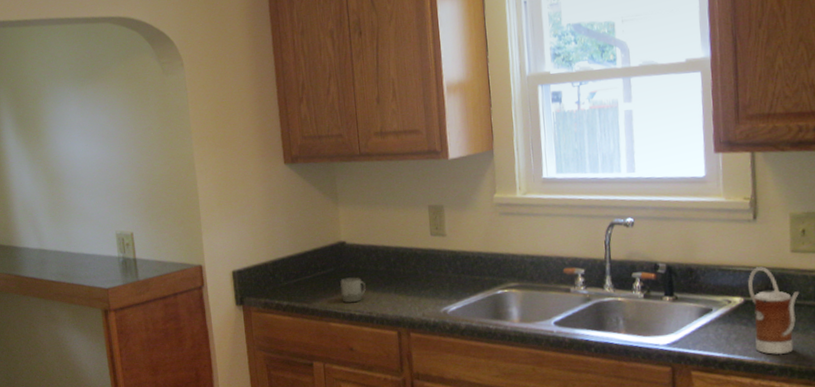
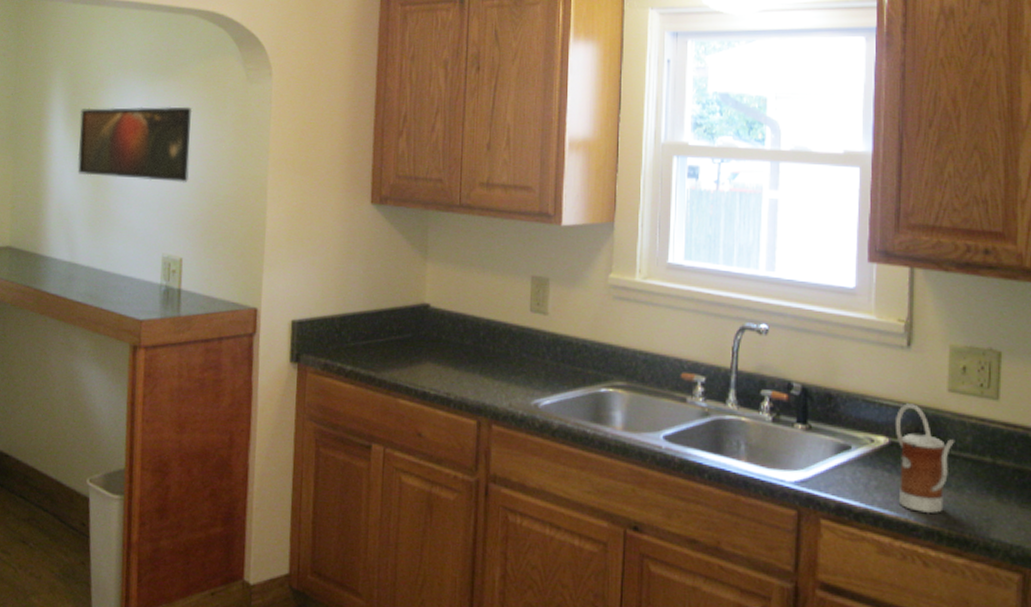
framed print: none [25,103,128,175] -> present [77,106,193,183]
cup: present [340,277,366,303] -> none [416,347,446,378]

